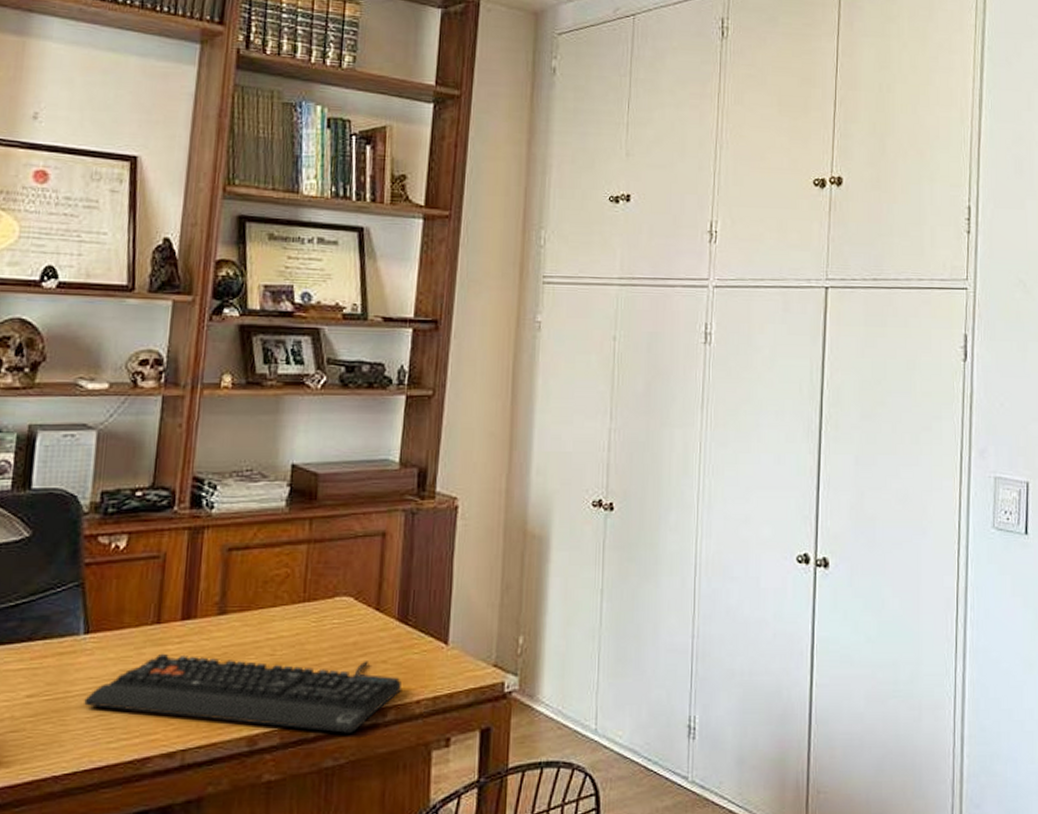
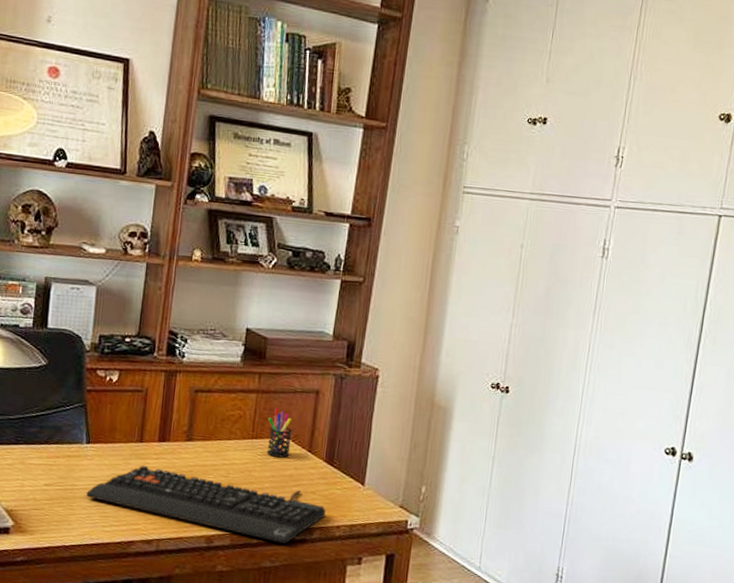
pen holder: none [322,559,355,622] -> present [266,408,292,458]

